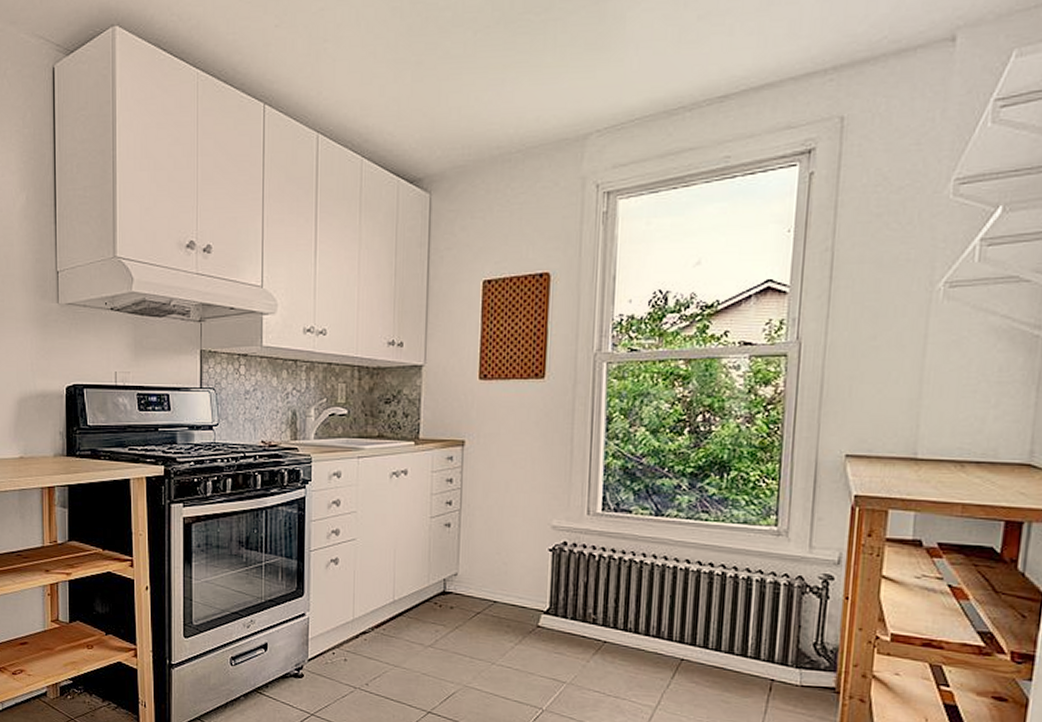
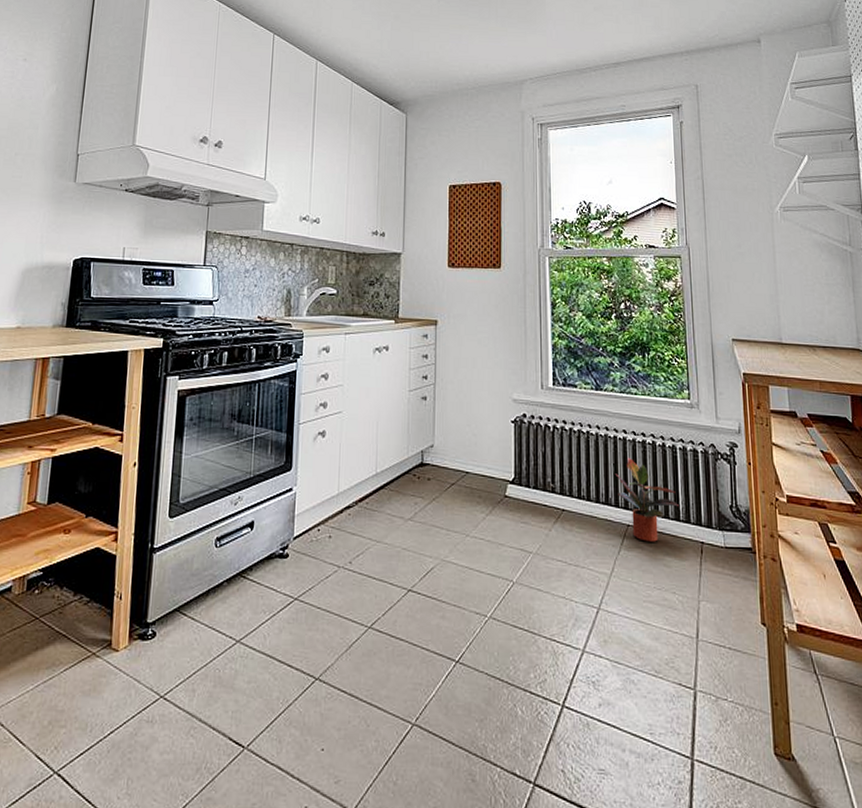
potted plant: none [670,588,748,677] -> present [614,457,679,542]

